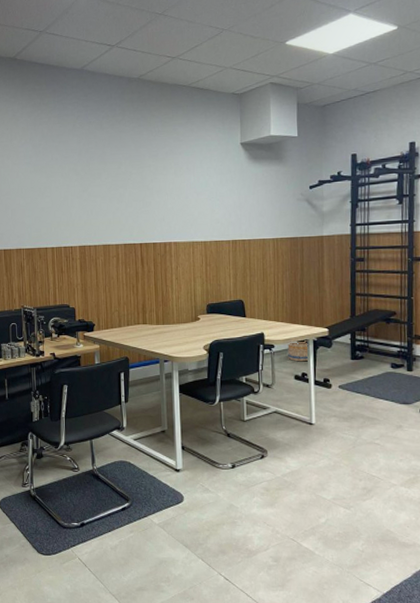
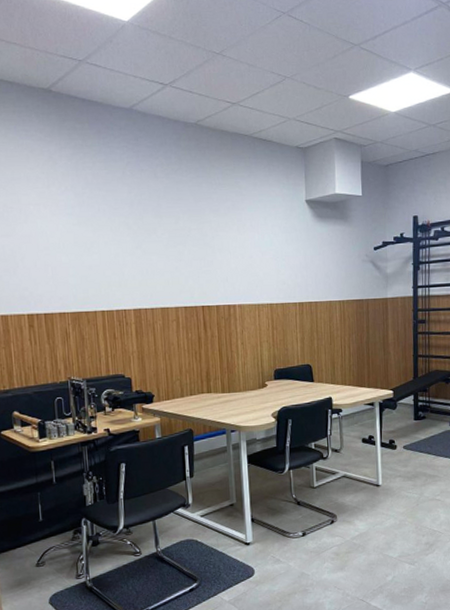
basket: present [287,340,308,362] -> none [355,403,374,425]

